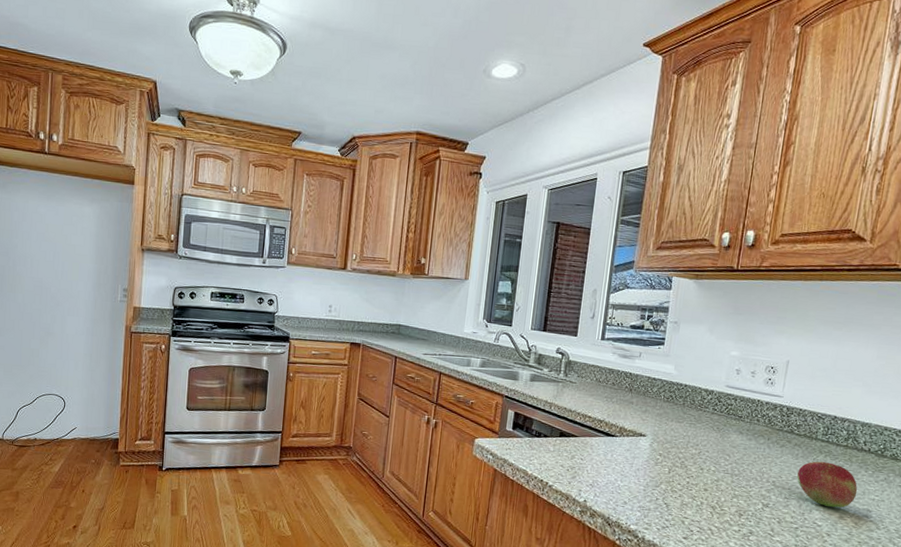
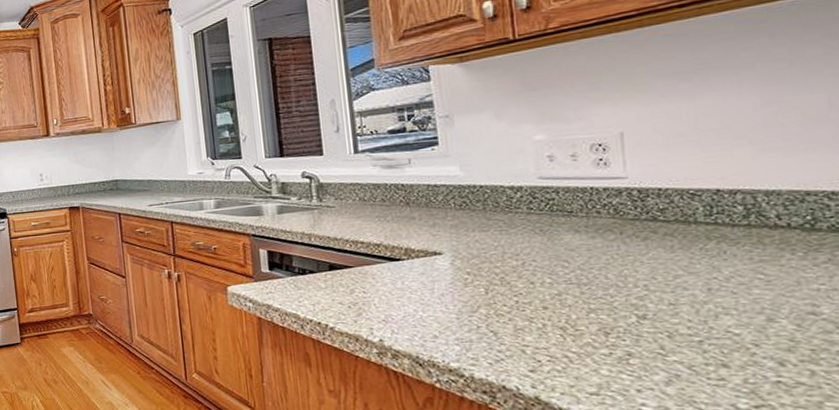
fruit: present [797,461,858,508] -> none [680,250,787,308]

